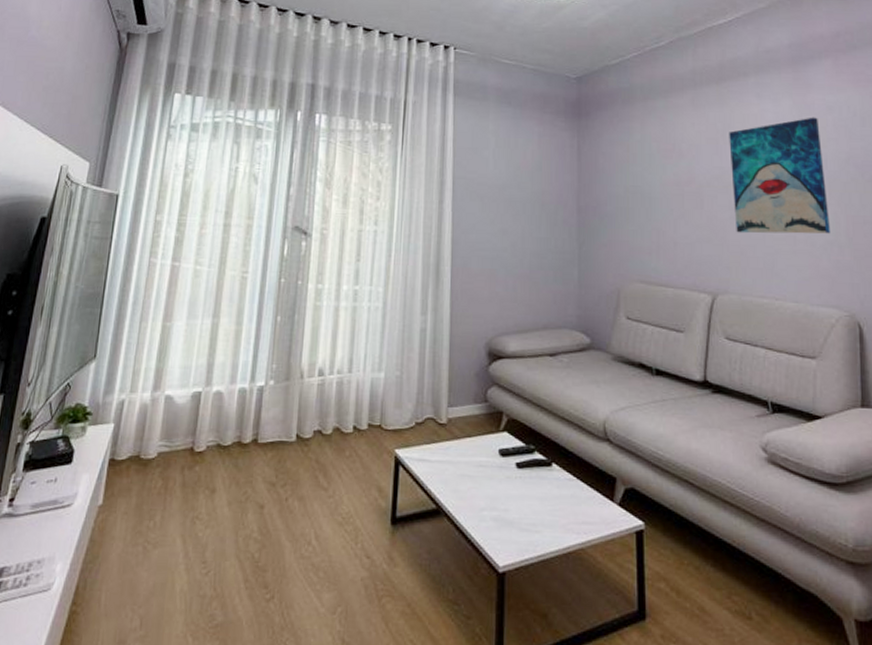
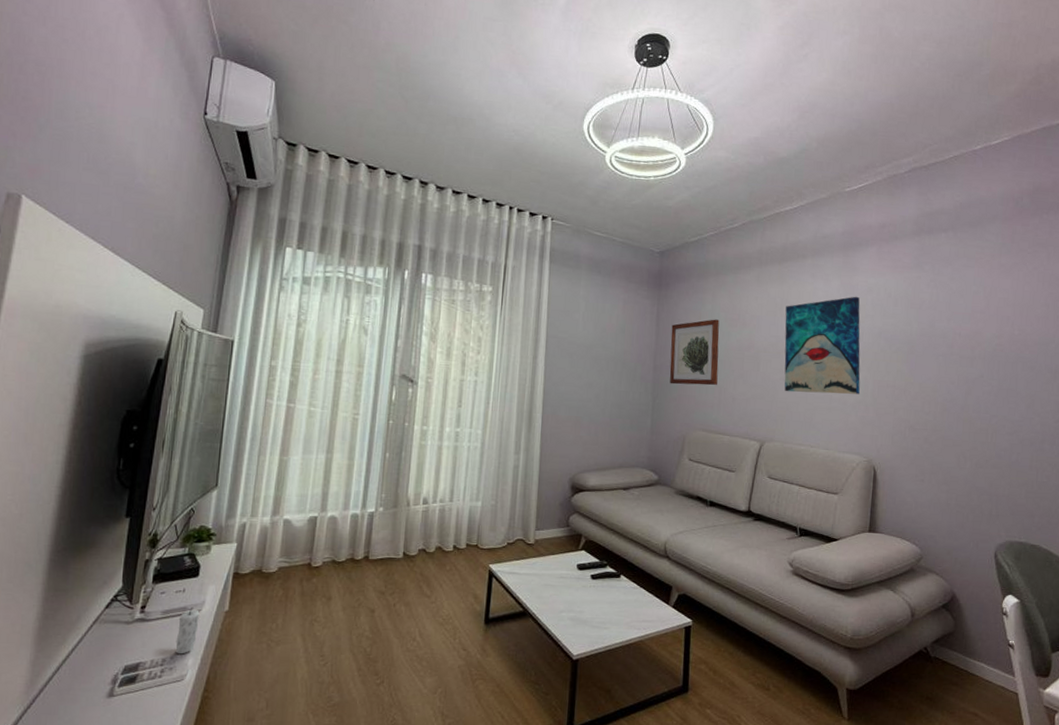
candle: none [44,500,71,558] -> present [176,607,200,654]
wall art: none [595,150,654,228] -> present [669,319,720,386]

